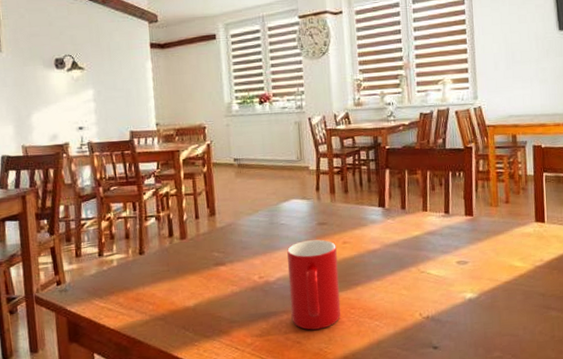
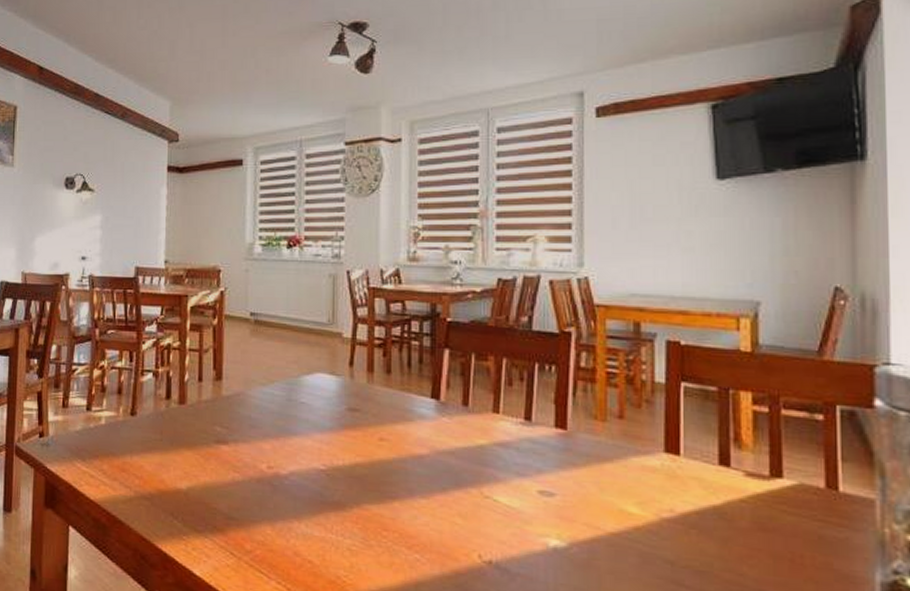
cup: present [287,239,341,330] -> none [304,428,370,550]

